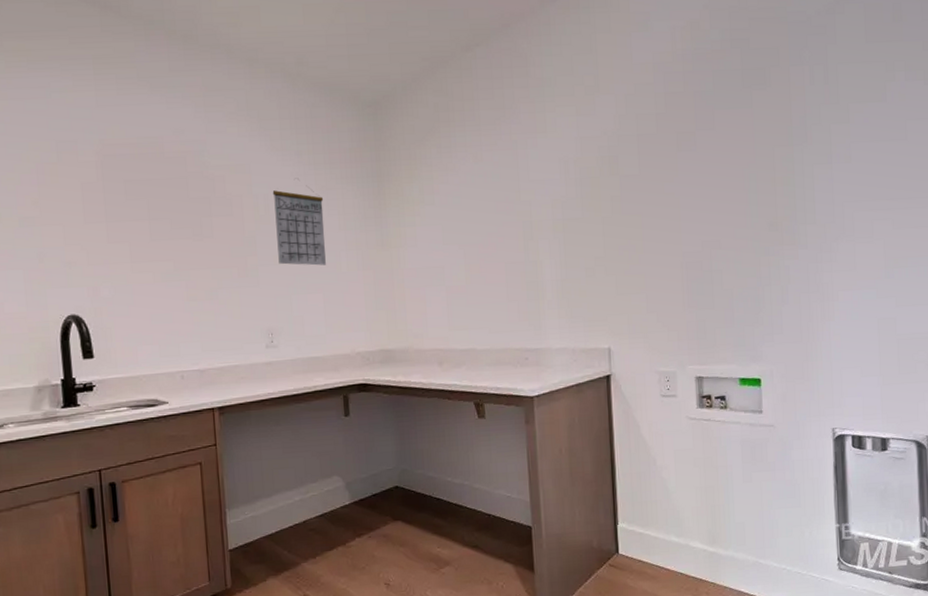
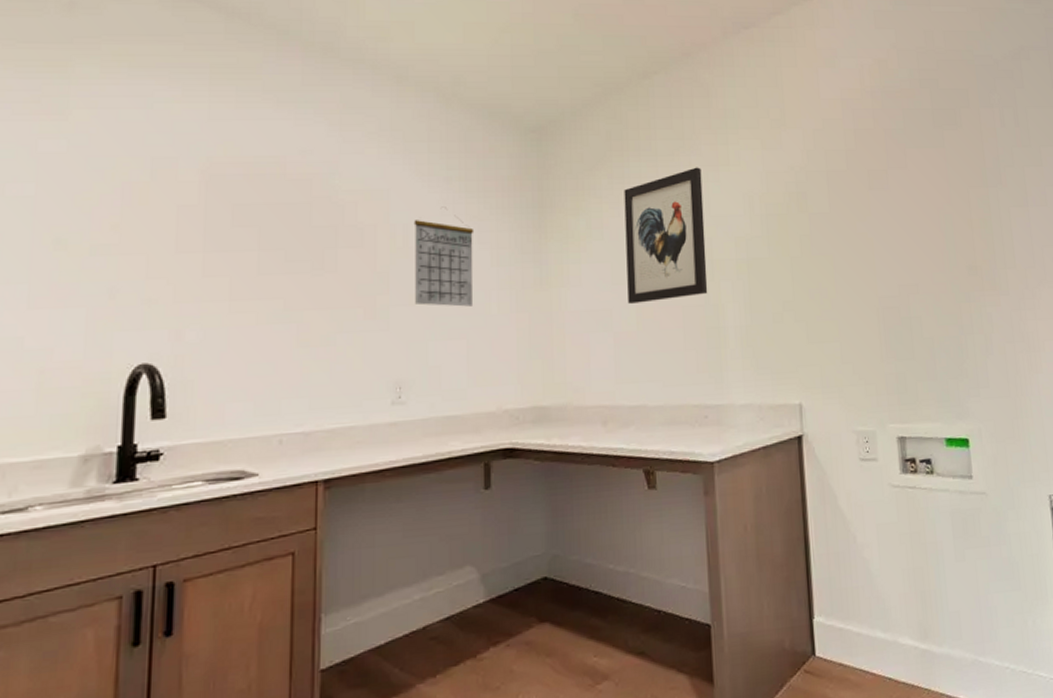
wall art: none [451,135,528,261] -> present [624,167,708,304]

